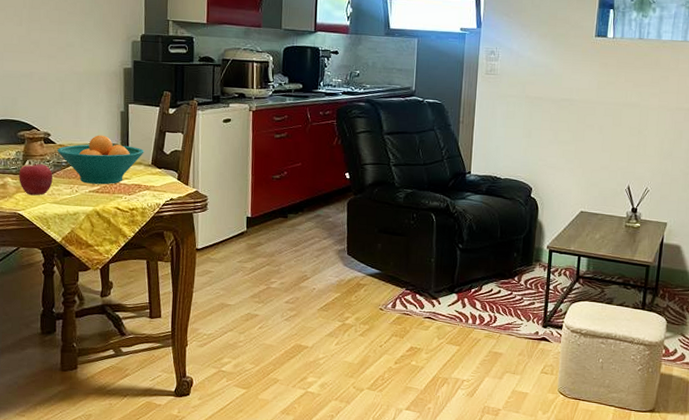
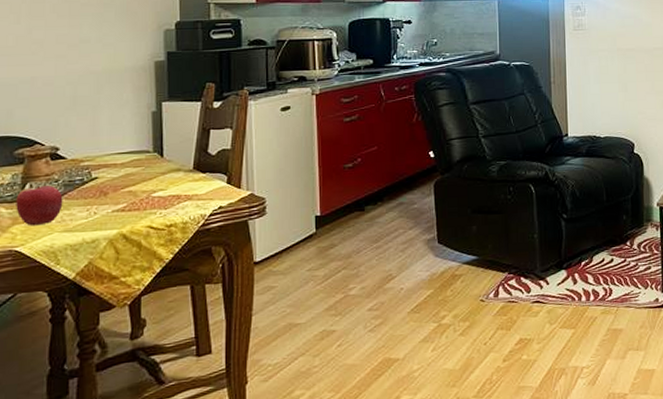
fruit bowl: present [57,135,144,185] -> none [69,141,184,202]

